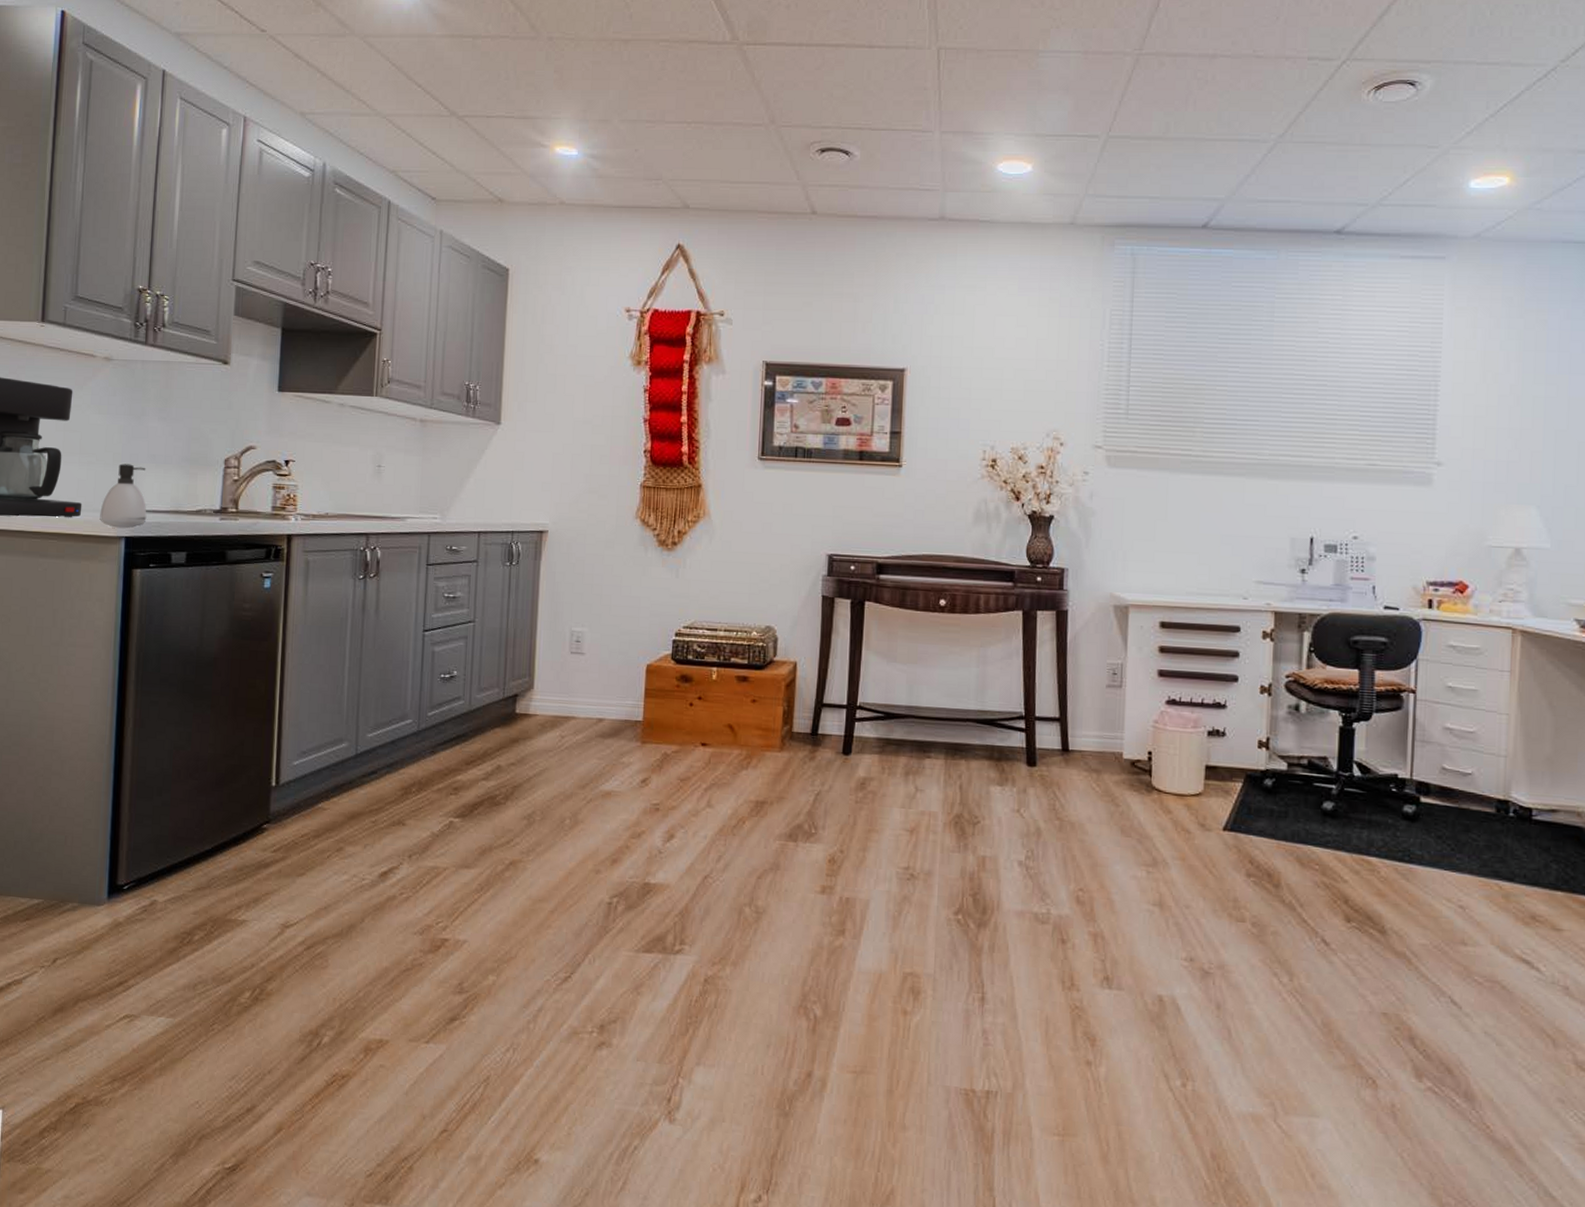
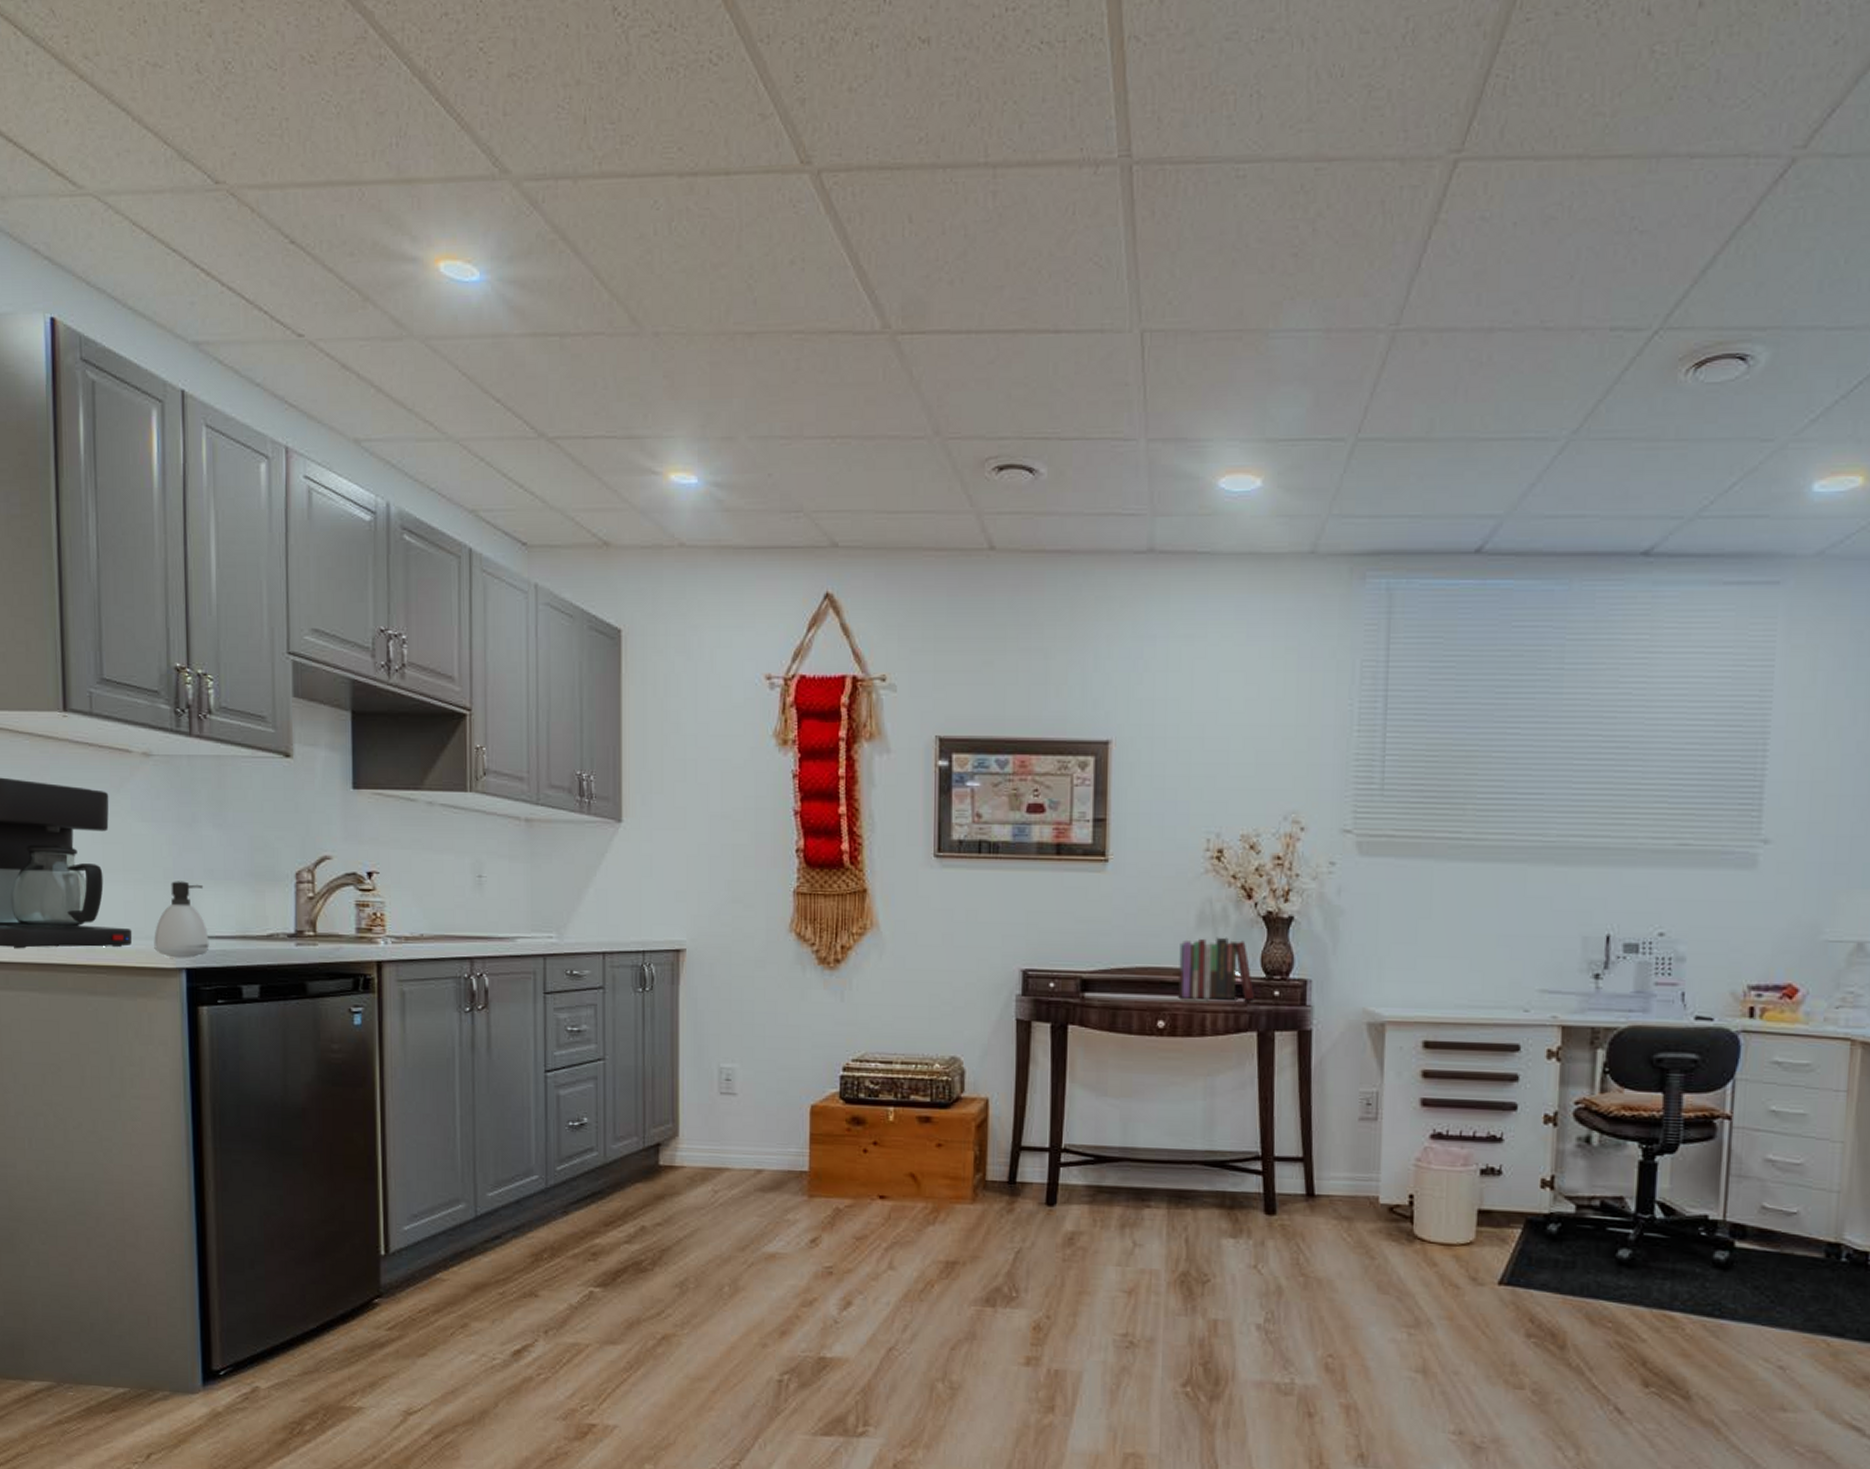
books: none [957,531,1020,585] -> present [1178,937,1254,1000]

